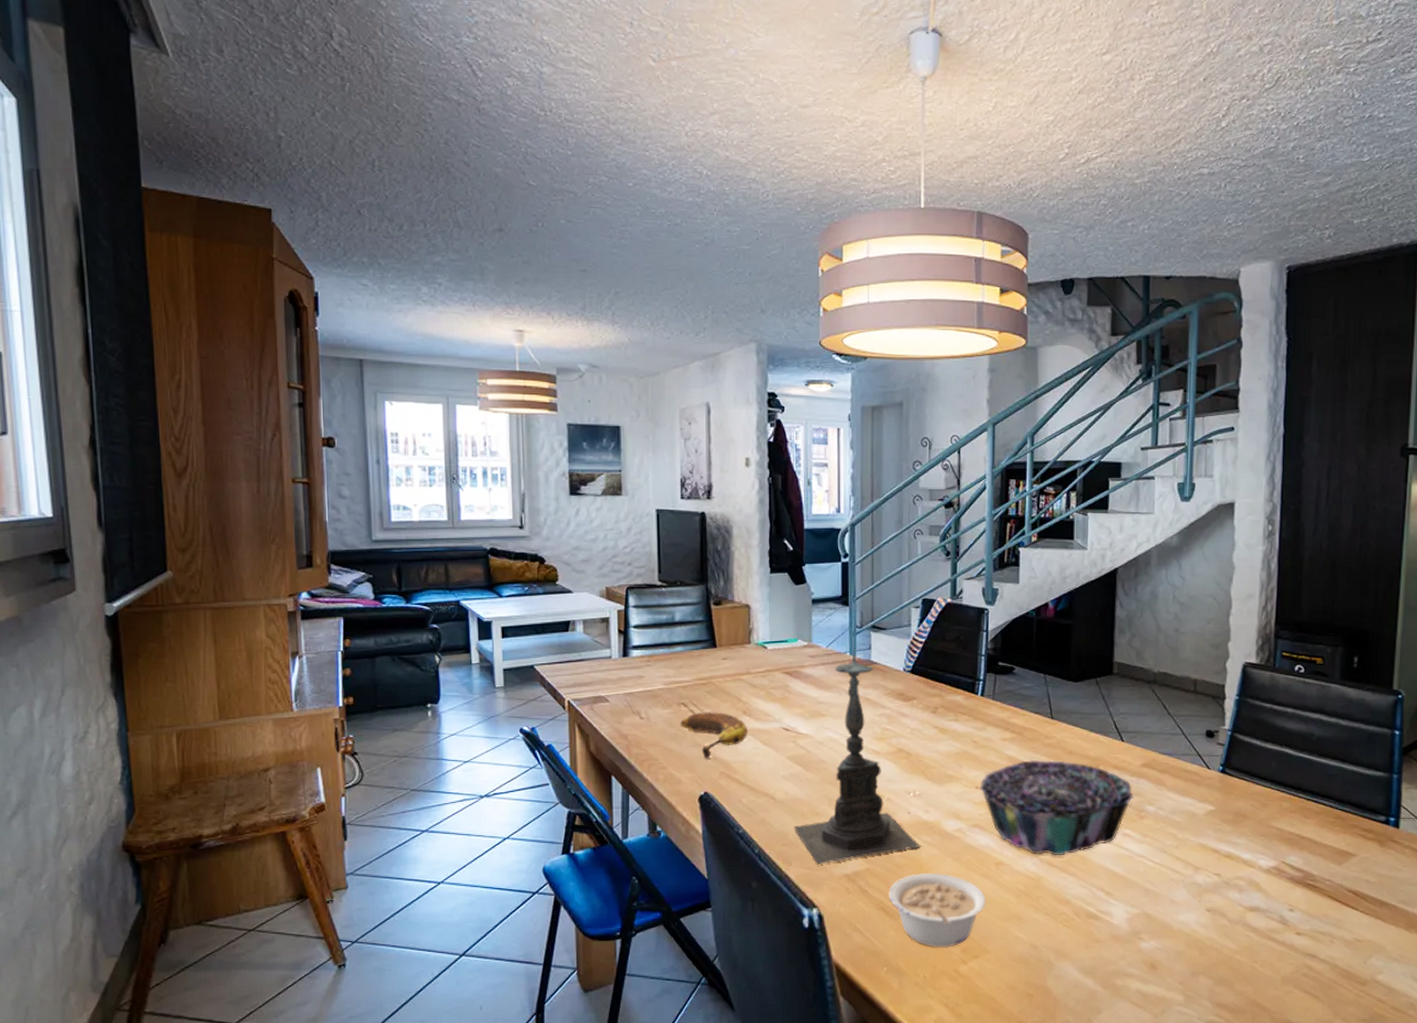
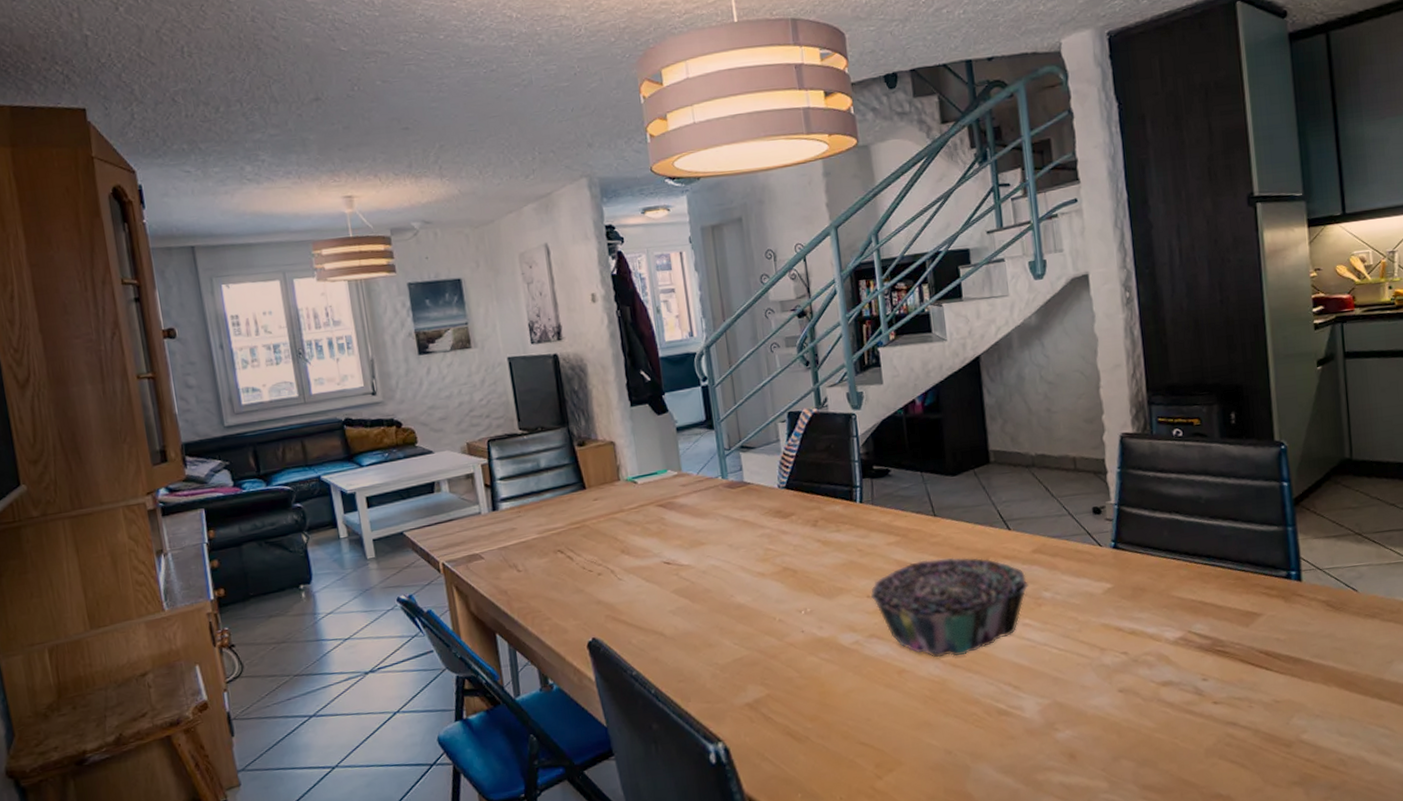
banana: present [680,712,747,758] -> none [559,554,629,604]
candle holder: present [793,637,921,865] -> none [687,460,820,697]
legume: present [889,872,986,948] -> none [793,688,893,766]

